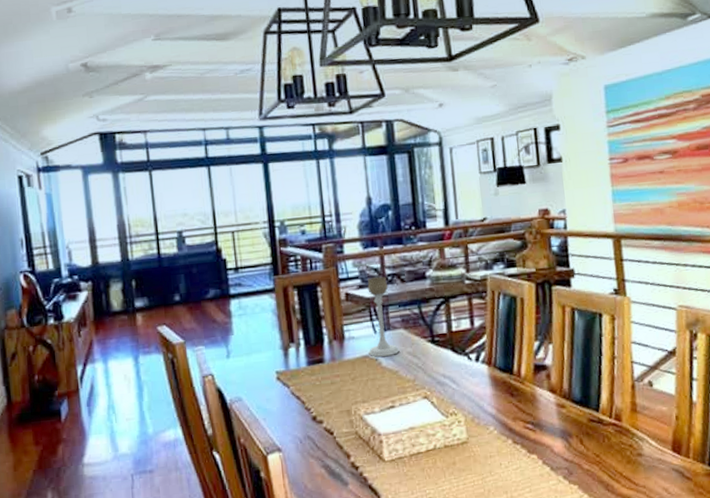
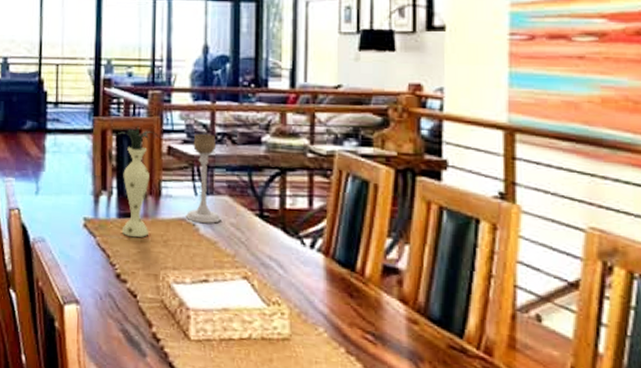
vase: none [297,277,337,381] -> present [116,125,158,238]

